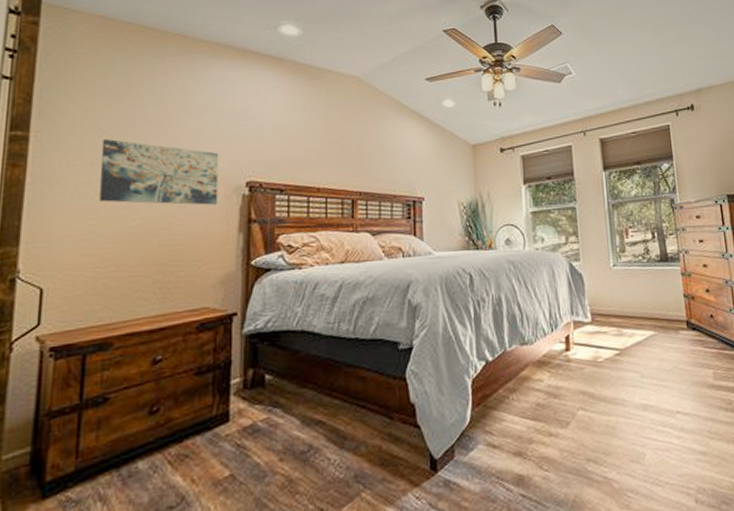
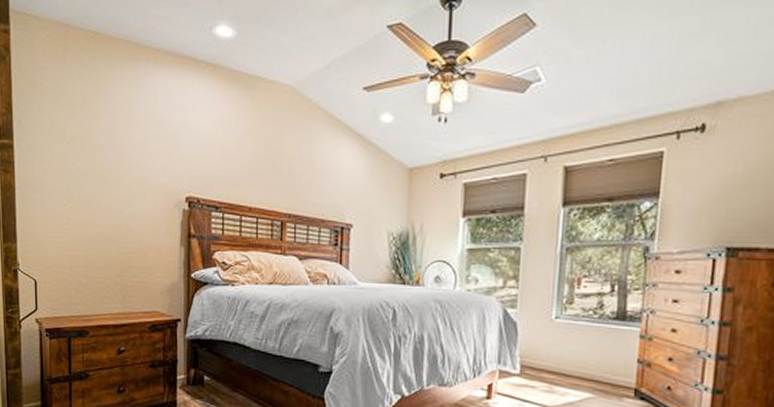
wall art: present [98,139,219,205] -> none [67,150,163,218]

